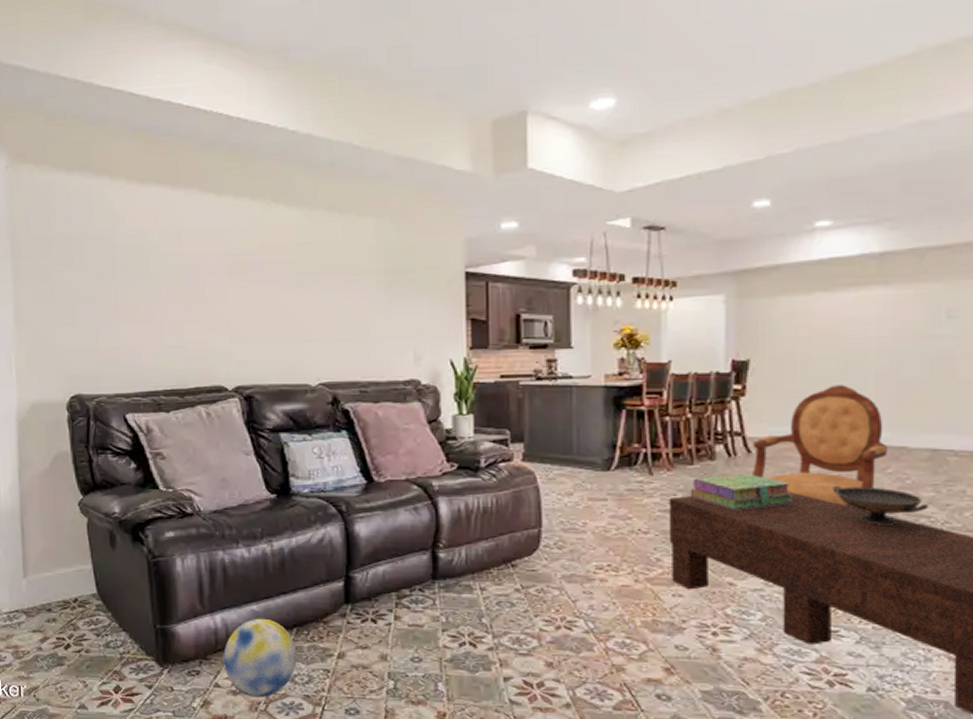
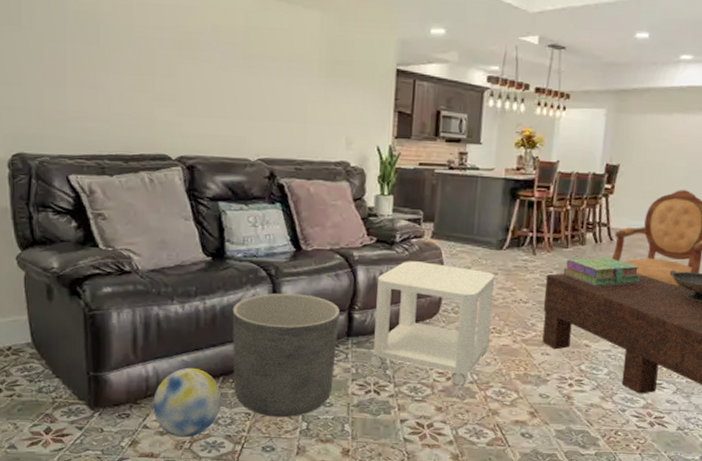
planter: none [302,531,422,675] -> present [232,293,340,418]
side table: none [460,489,605,636] -> present [369,261,495,386]

